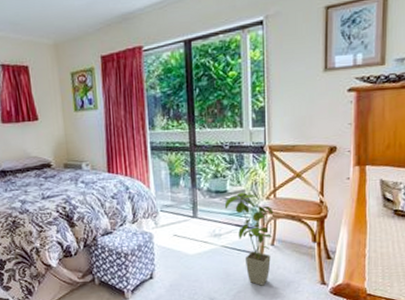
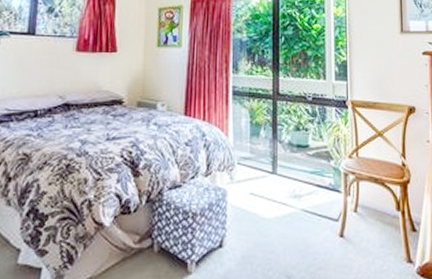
house plant: present [224,191,273,286] -> none [306,148,355,262]

